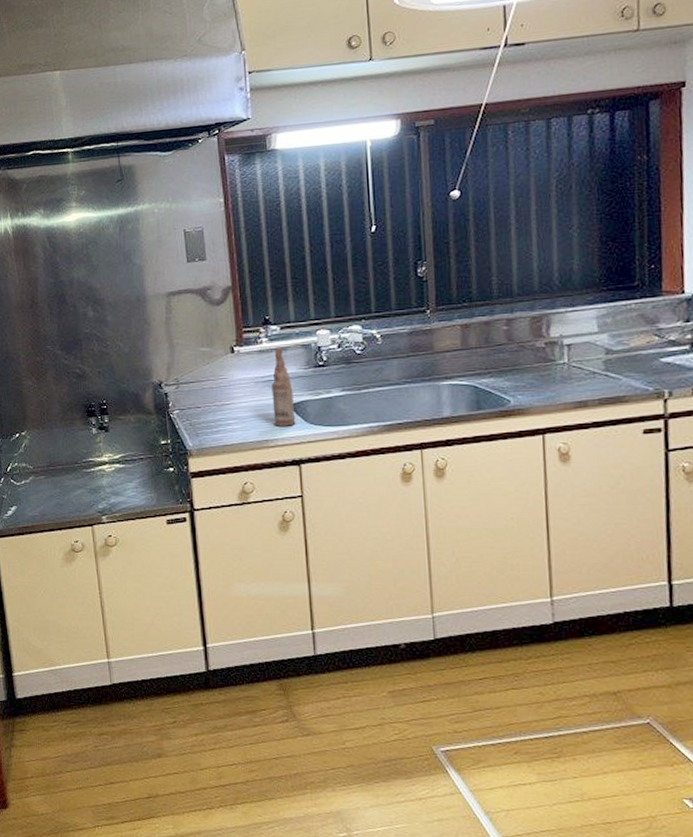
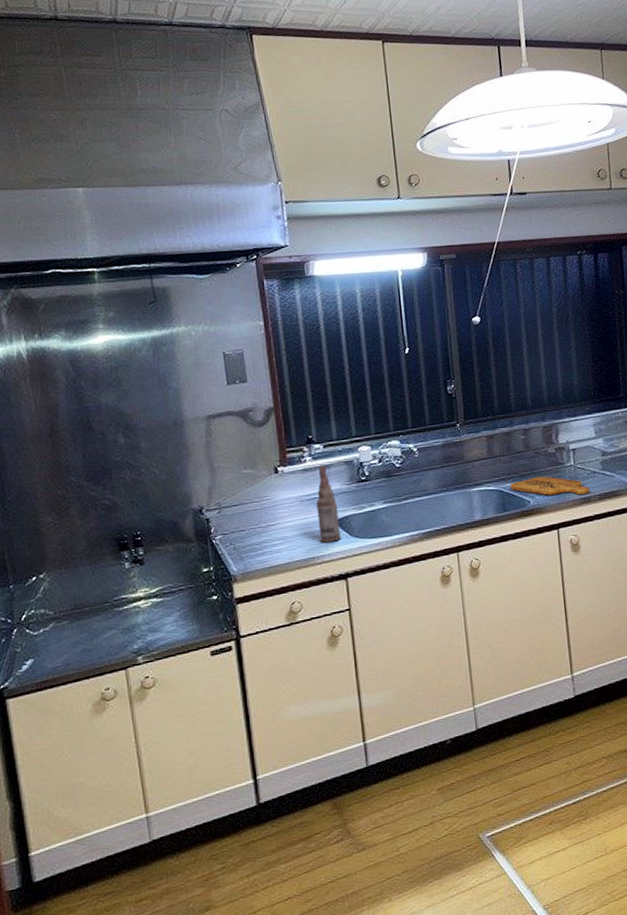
cutting board: none [487,373,587,397] -> present [510,476,590,496]

